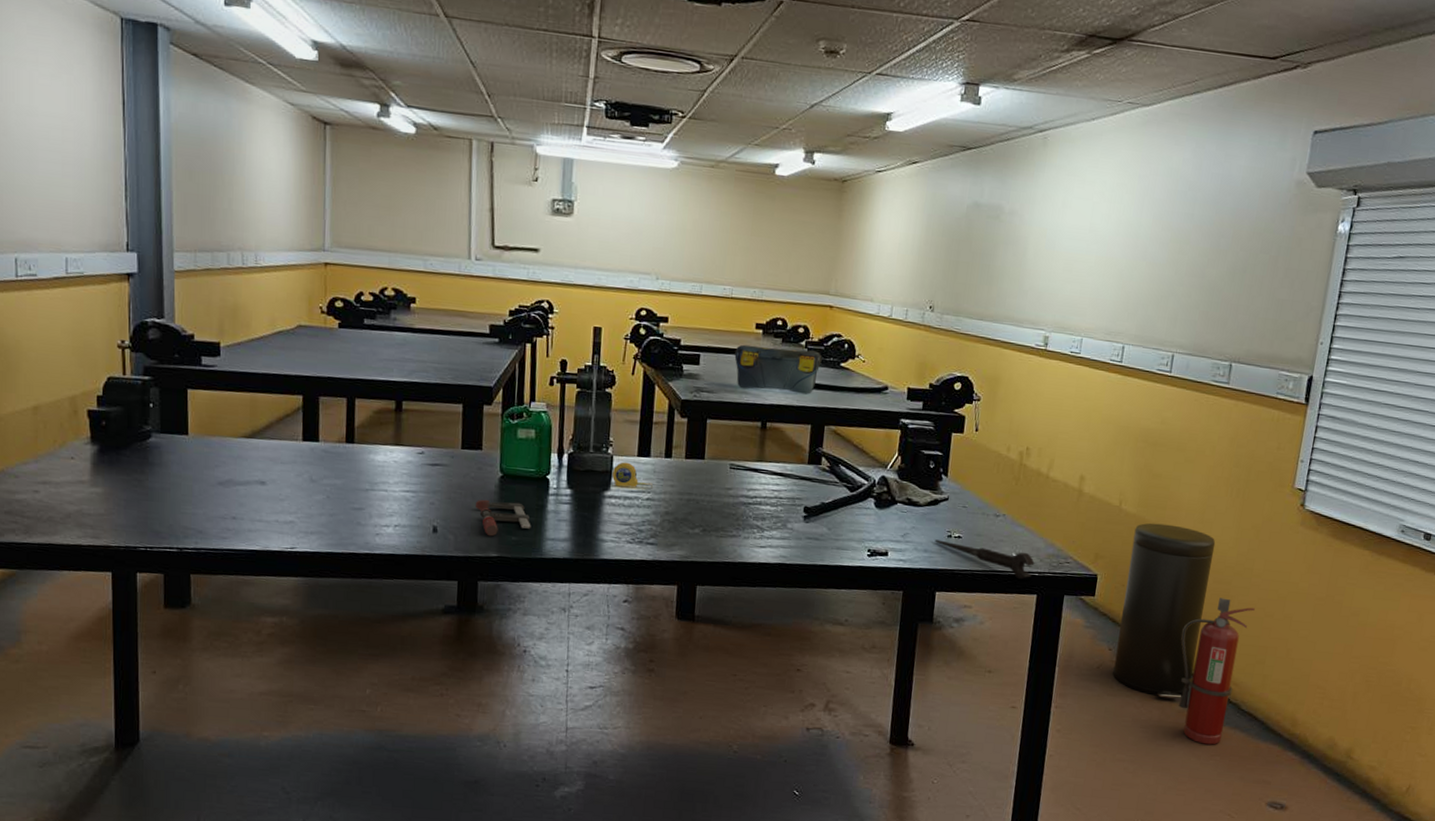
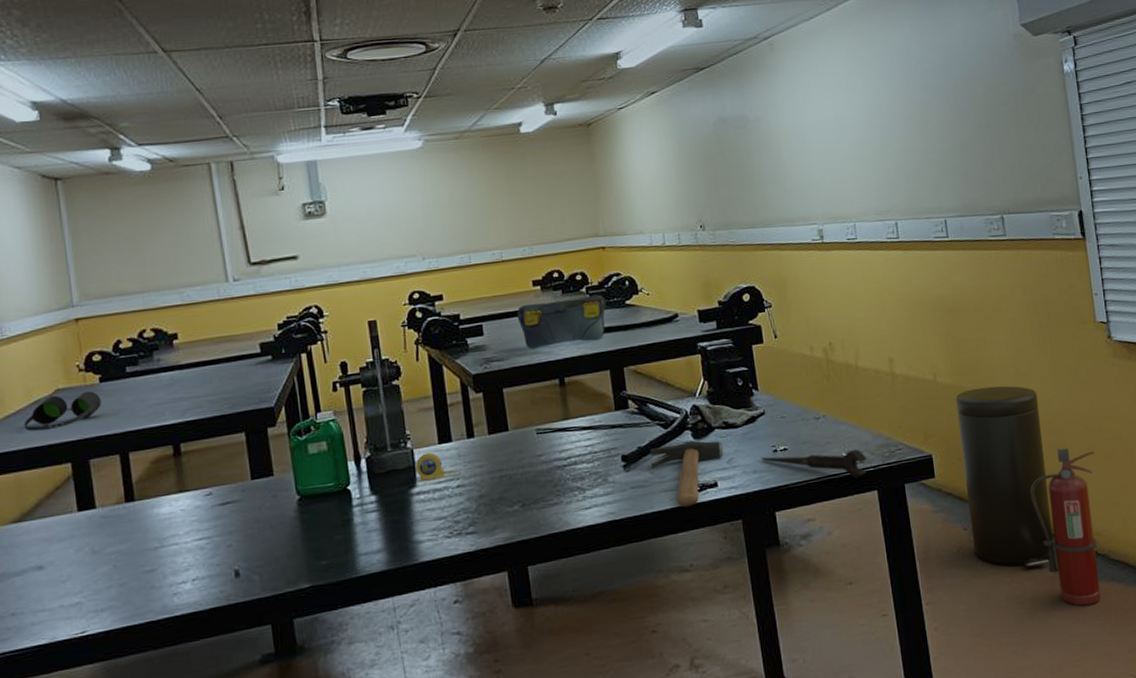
goggles: none [265,330,337,362] -> present [24,391,102,432]
clamp: present [475,499,531,537] -> none [275,522,341,567]
claw hammer: none [830,507,902,568] -> present [650,440,724,507]

